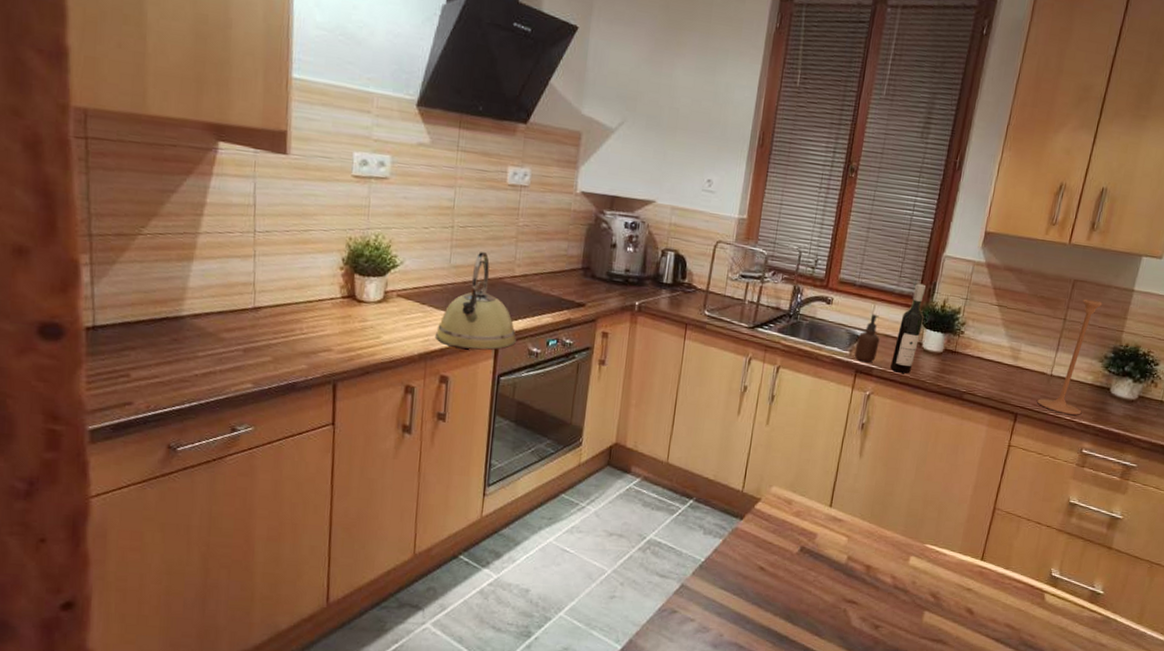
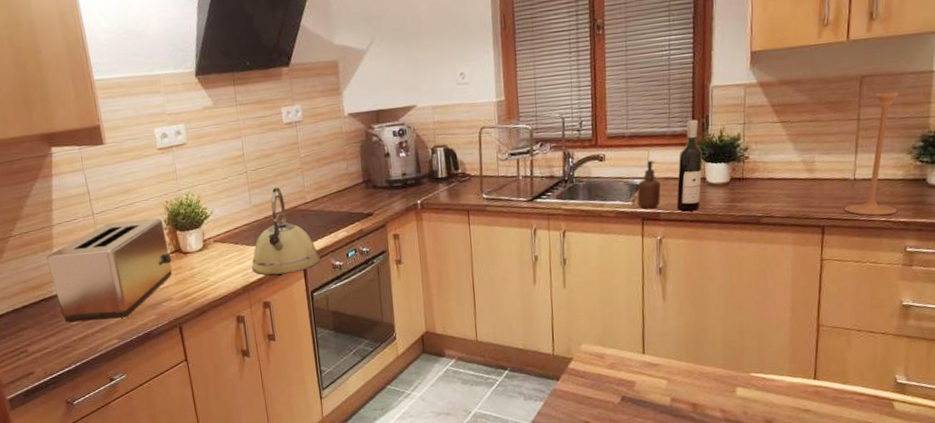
toaster: none [182,245,342,360] -> present [47,217,172,322]

